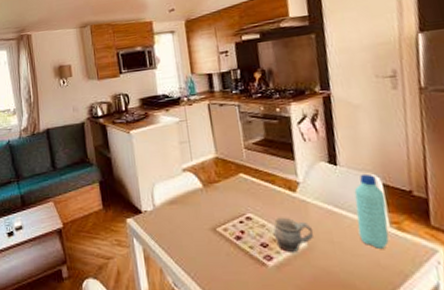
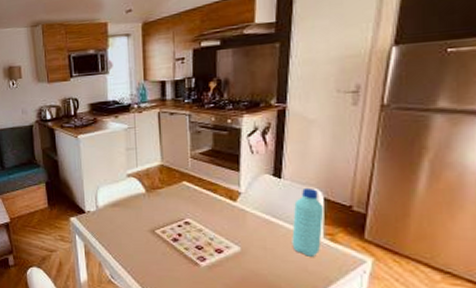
mug: present [273,217,314,253] -> none [210,223,248,256]

